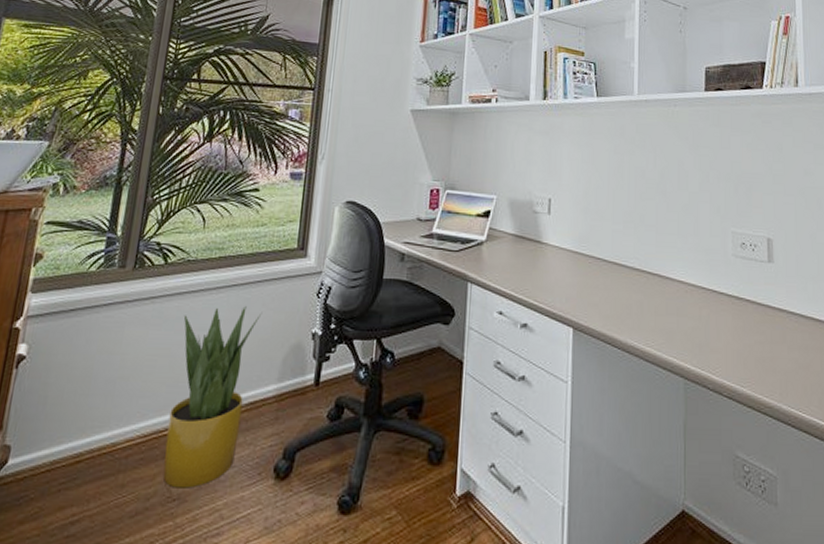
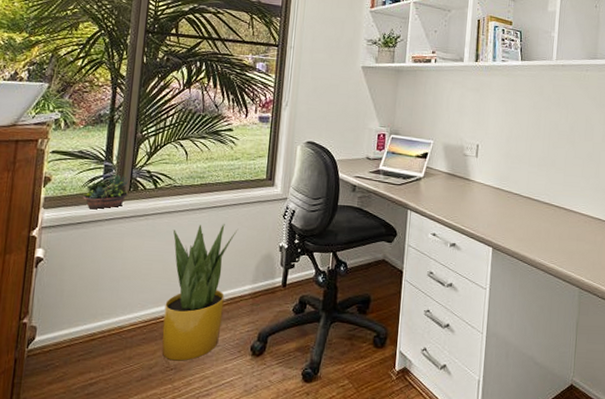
succulent planter: none [79,247,135,292] -> present [83,174,129,209]

